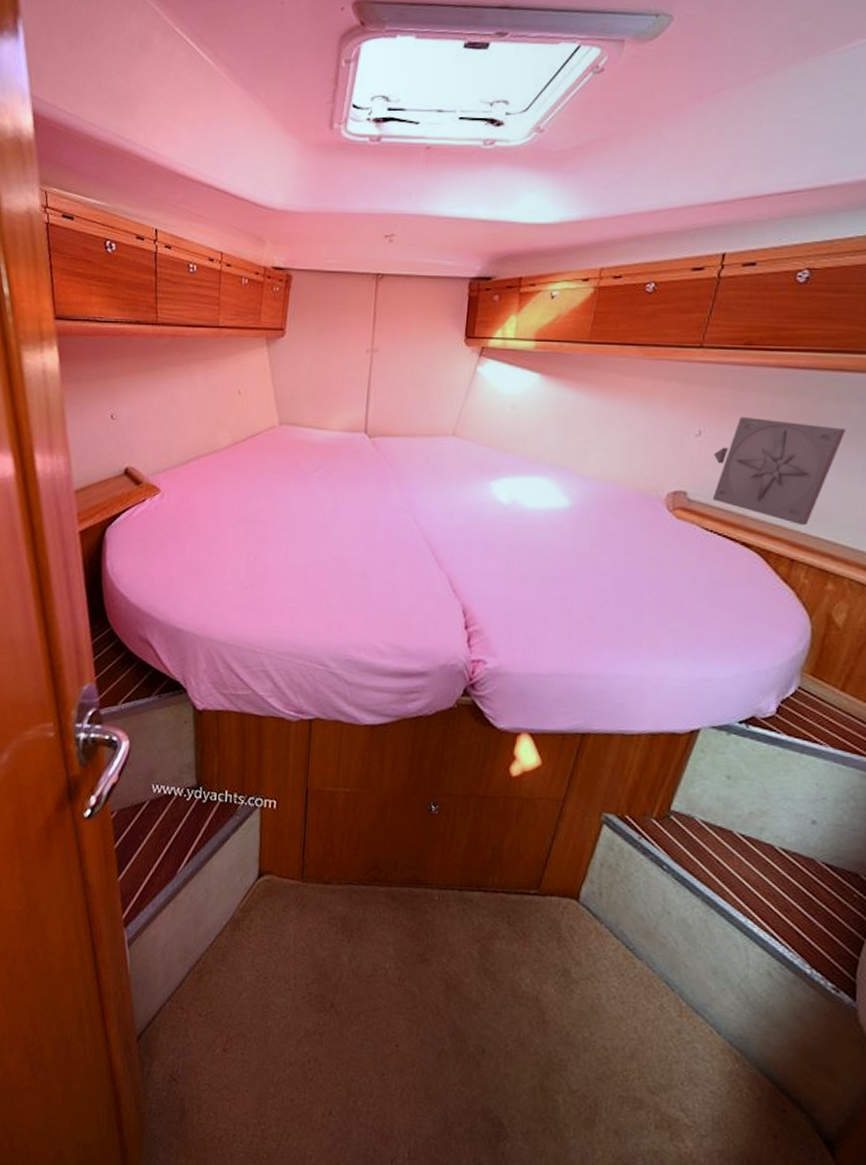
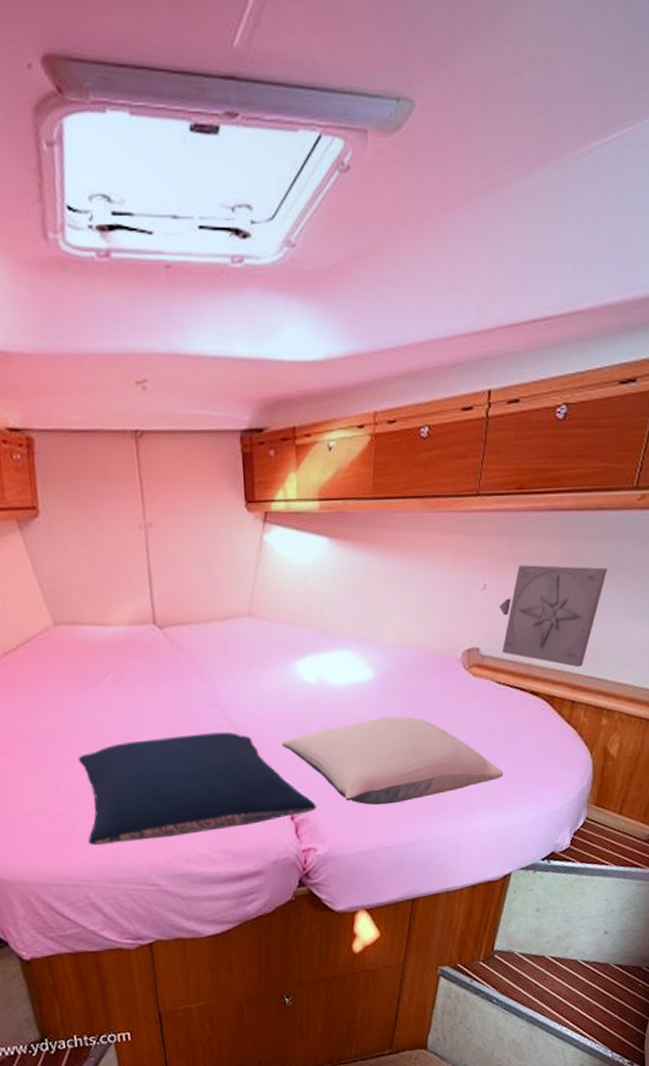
pillow: none [272,531,492,626] -> present [78,731,316,846]
pillow: none [466,545,702,632] -> present [281,716,504,806]

